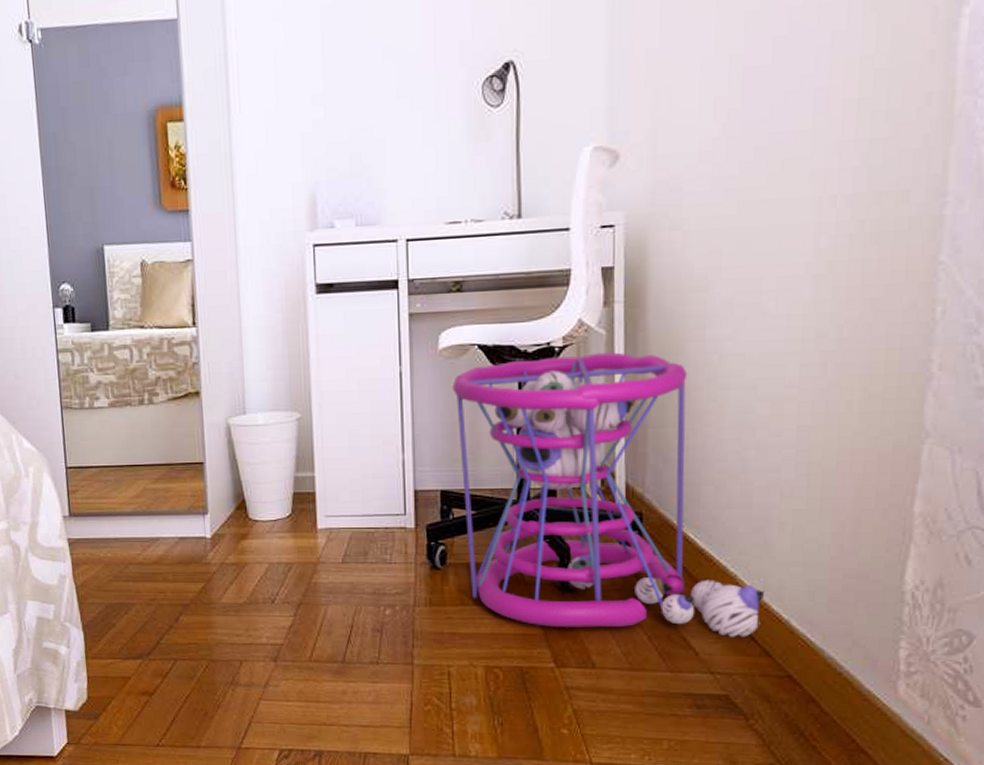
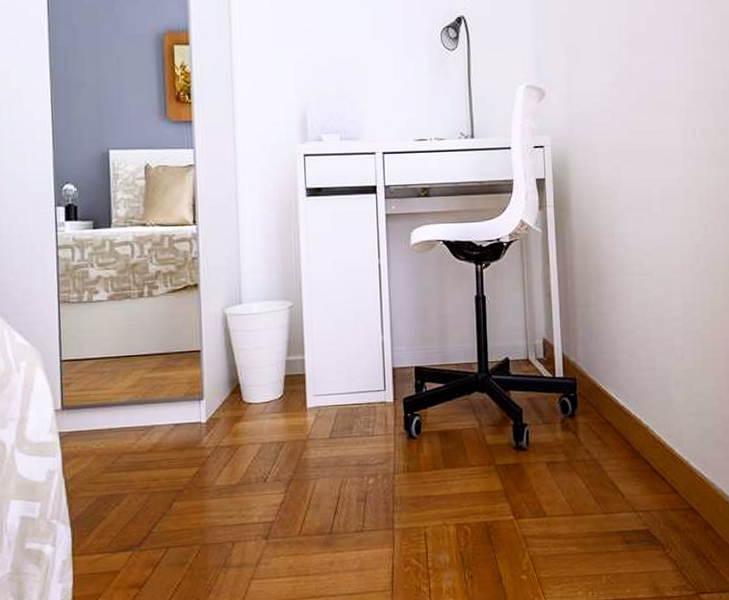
laundry basket: present [452,352,765,637] -> none [422,246,670,483]

